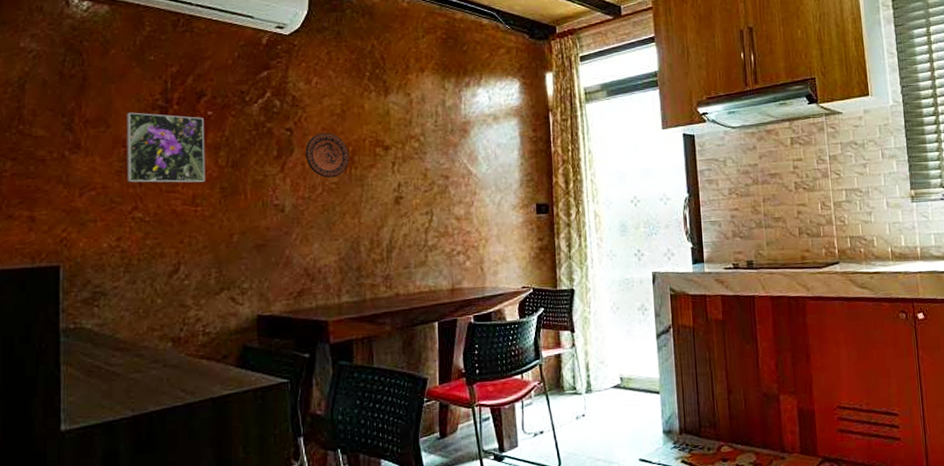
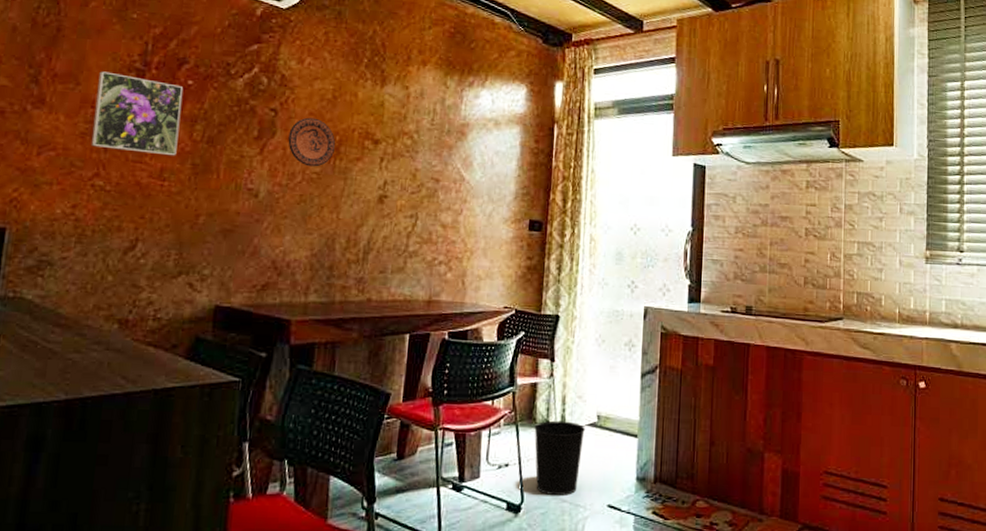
wastebasket: none [563,386,610,456] -> present [534,420,585,496]

